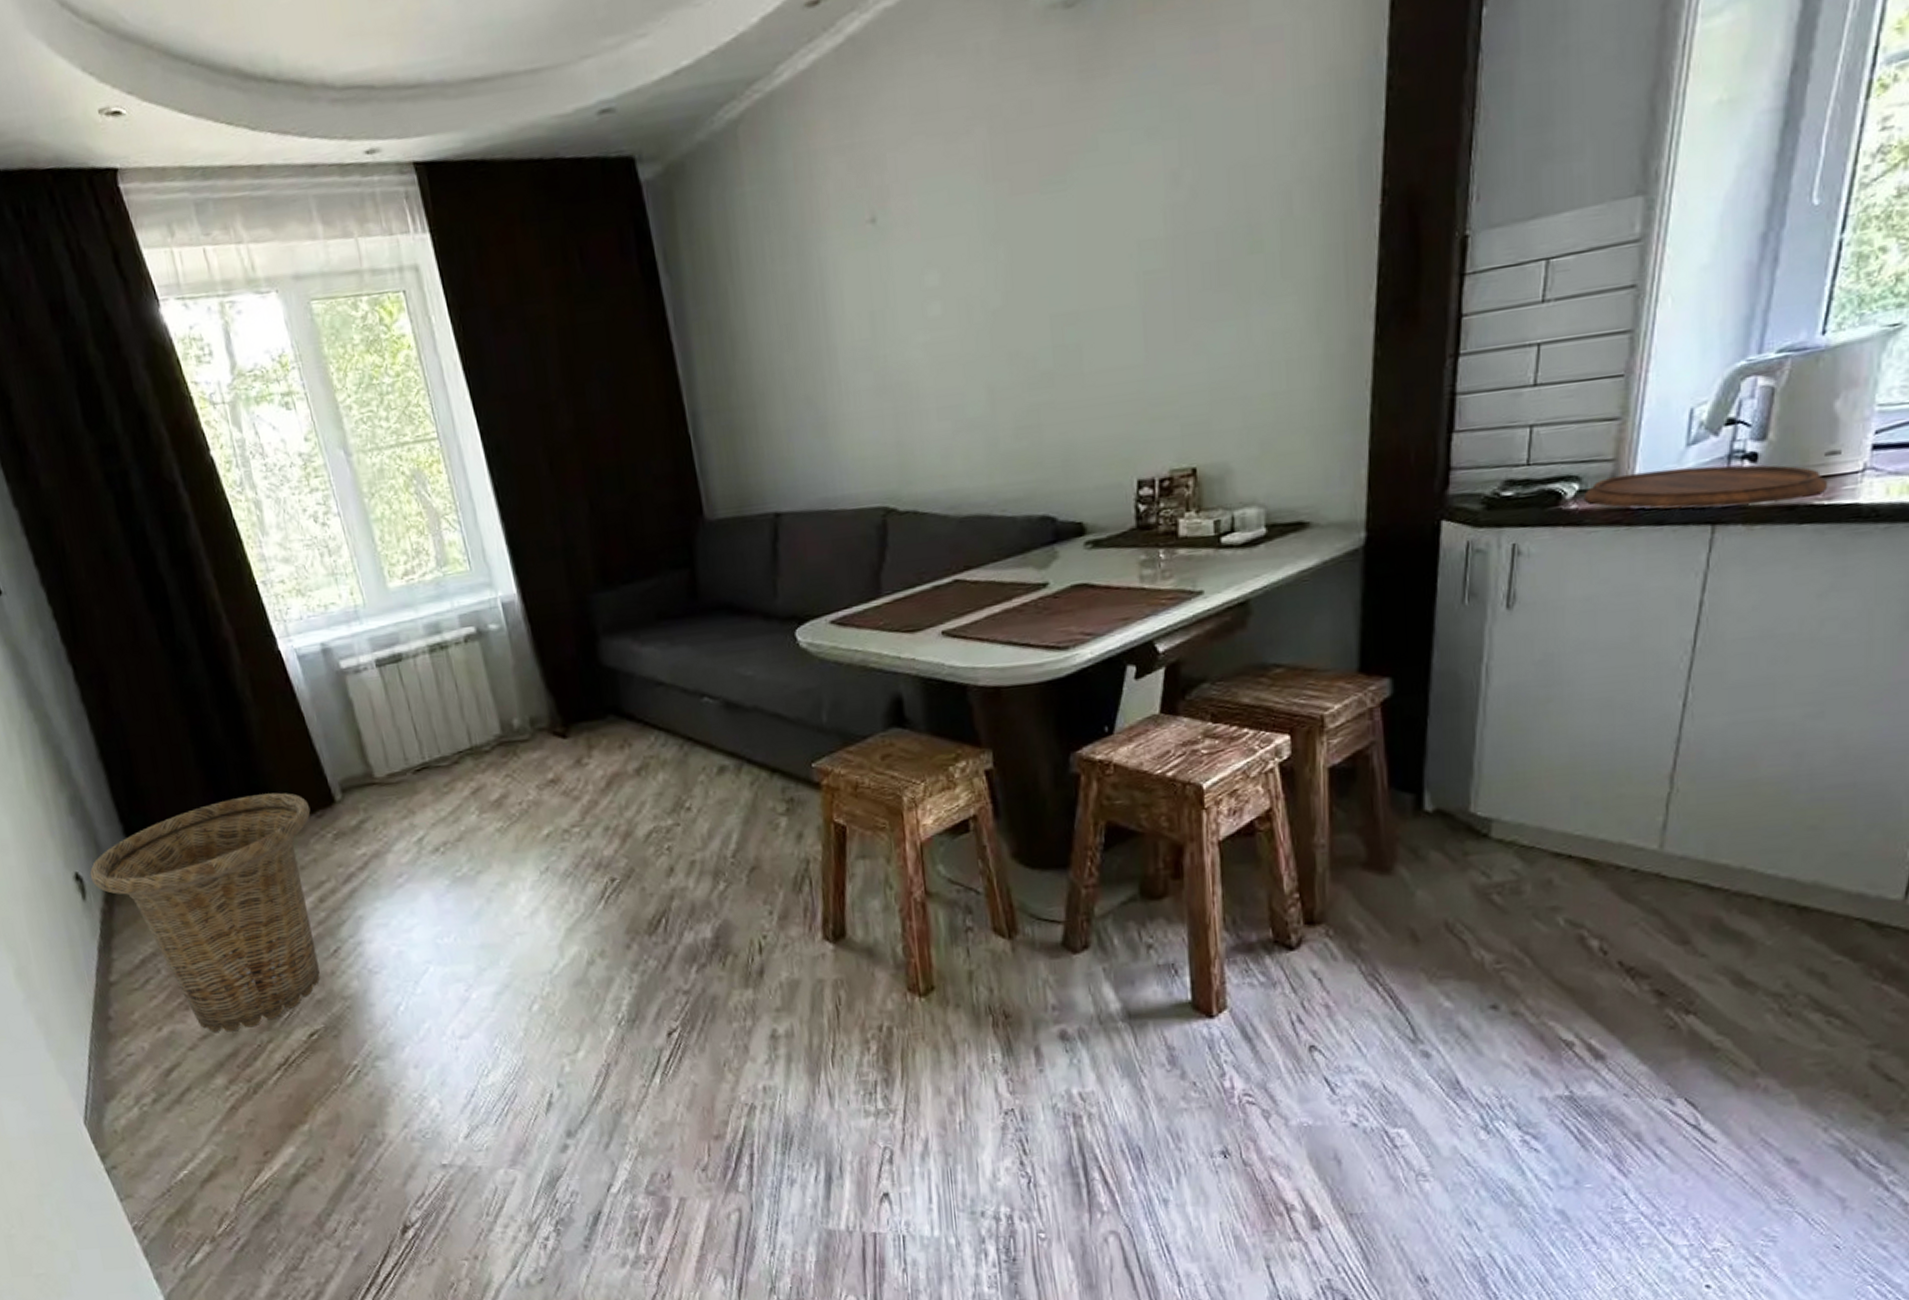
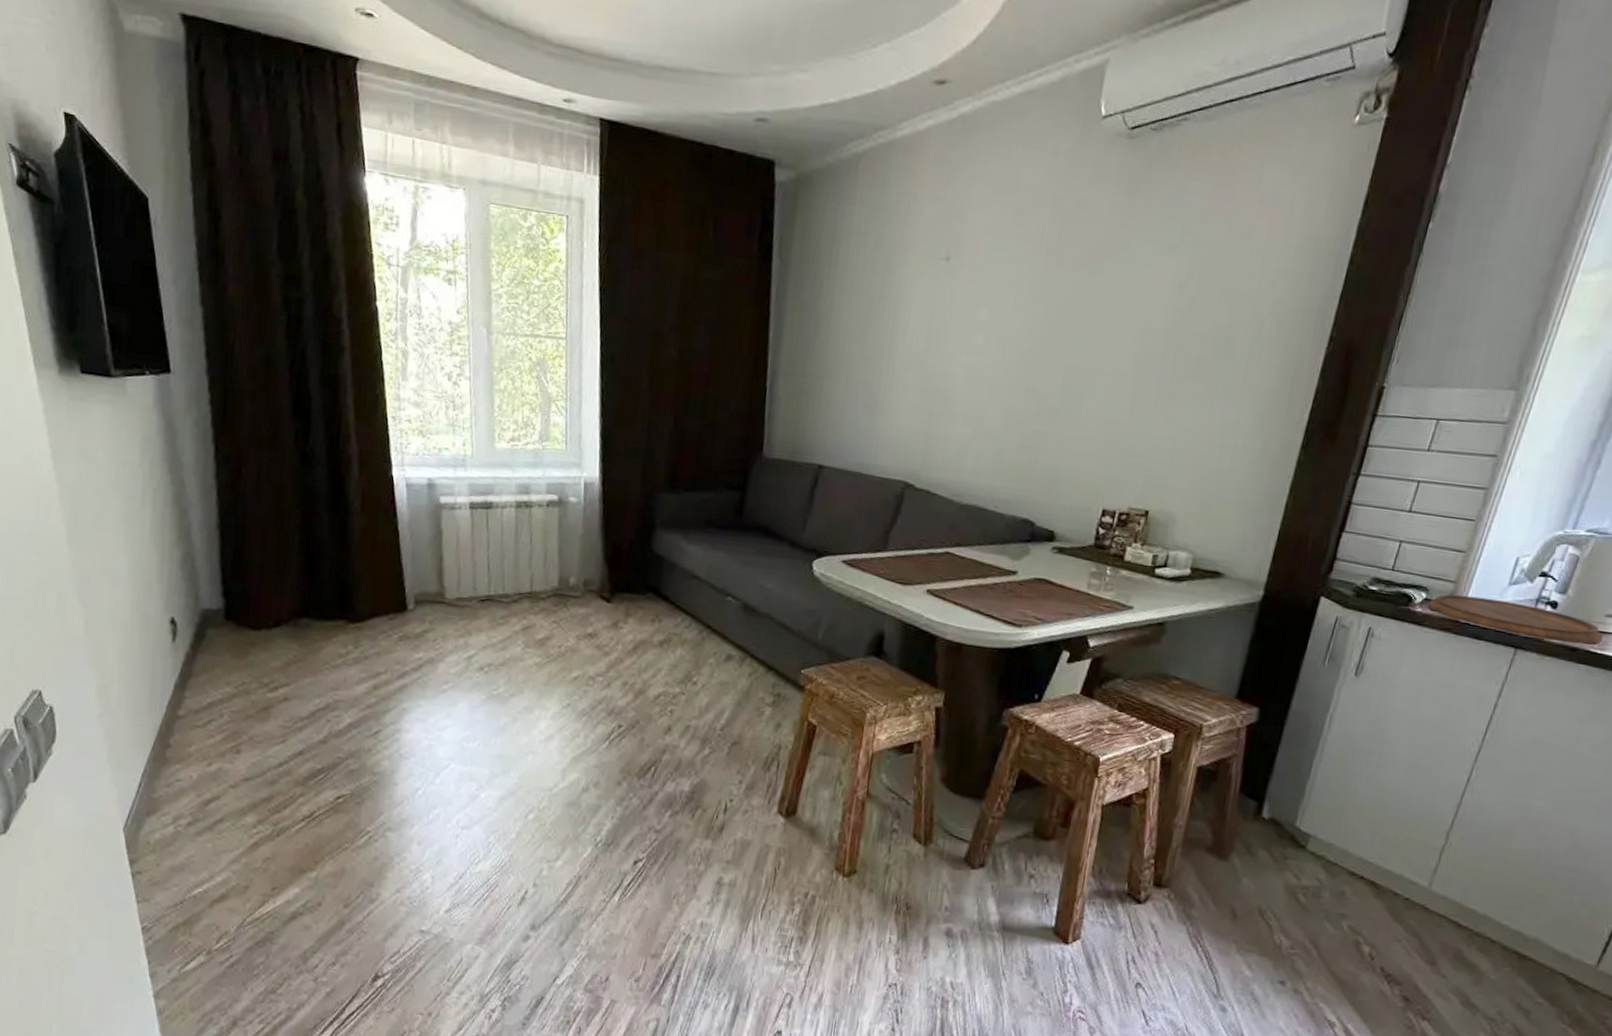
basket: present [89,792,320,1032] -> none [184,587,385,781]

